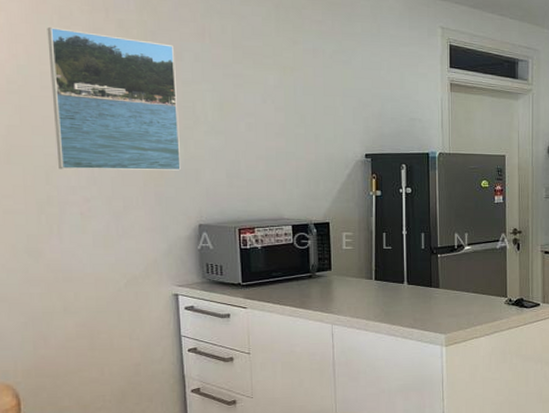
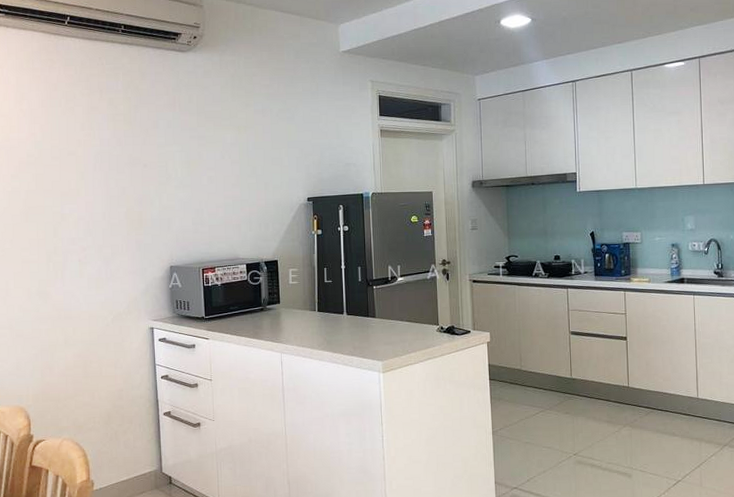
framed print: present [47,27,182,171] -> none [57,109,157,225]

